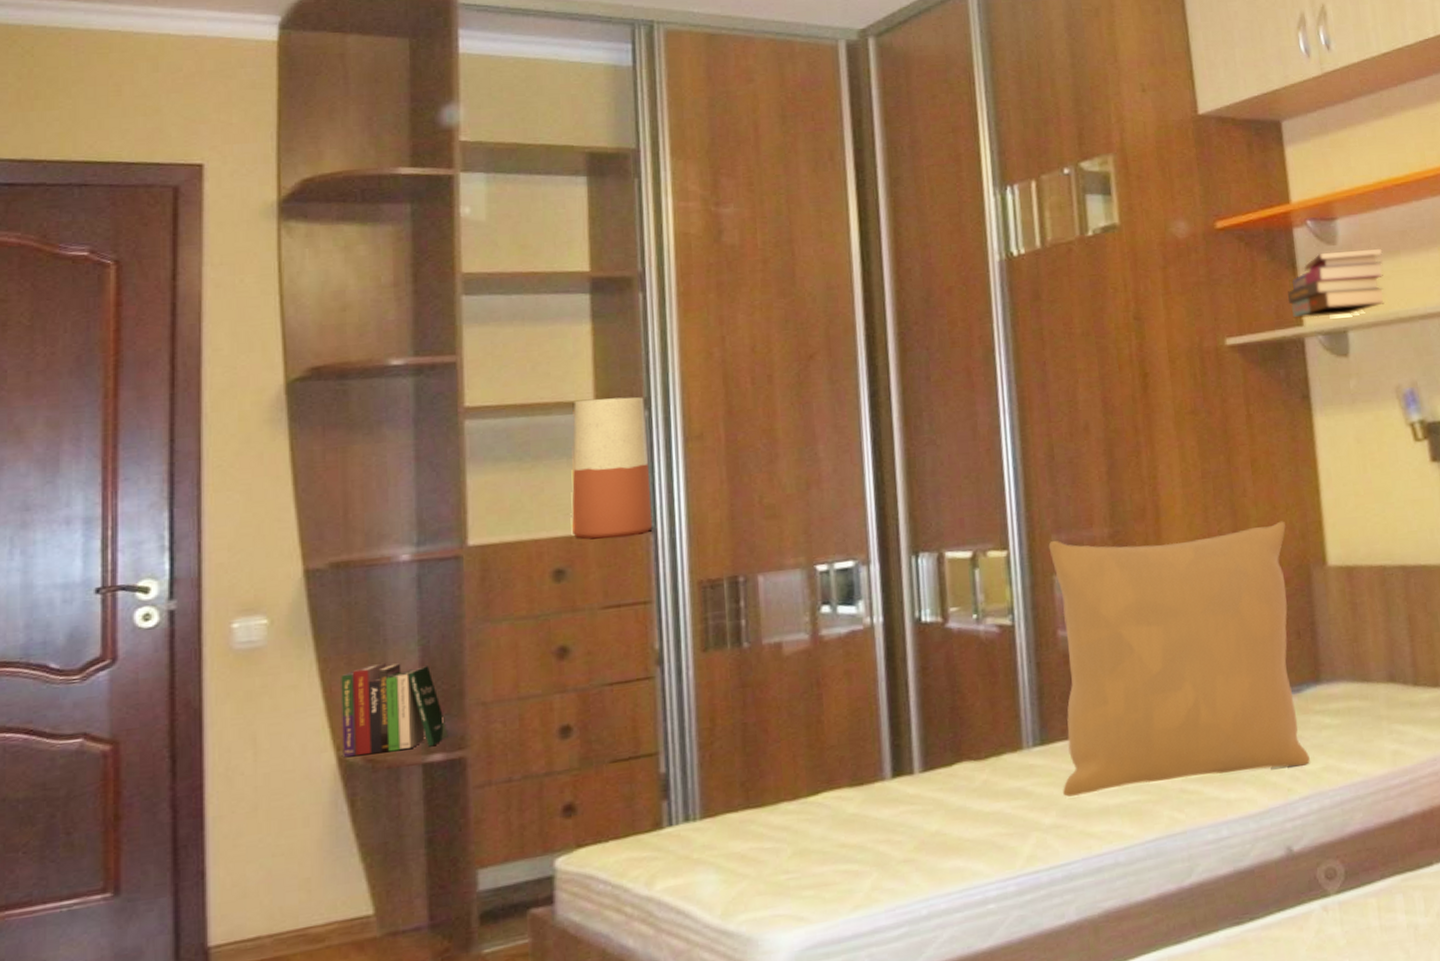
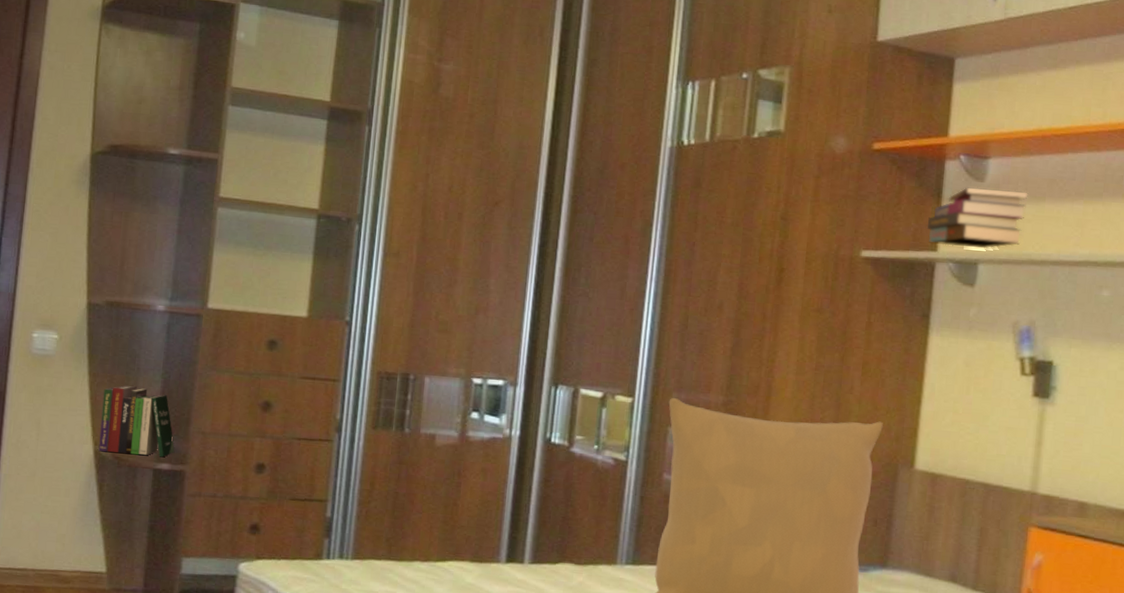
vase: present [571,396,653,540] -> none [286,206,358,326]

